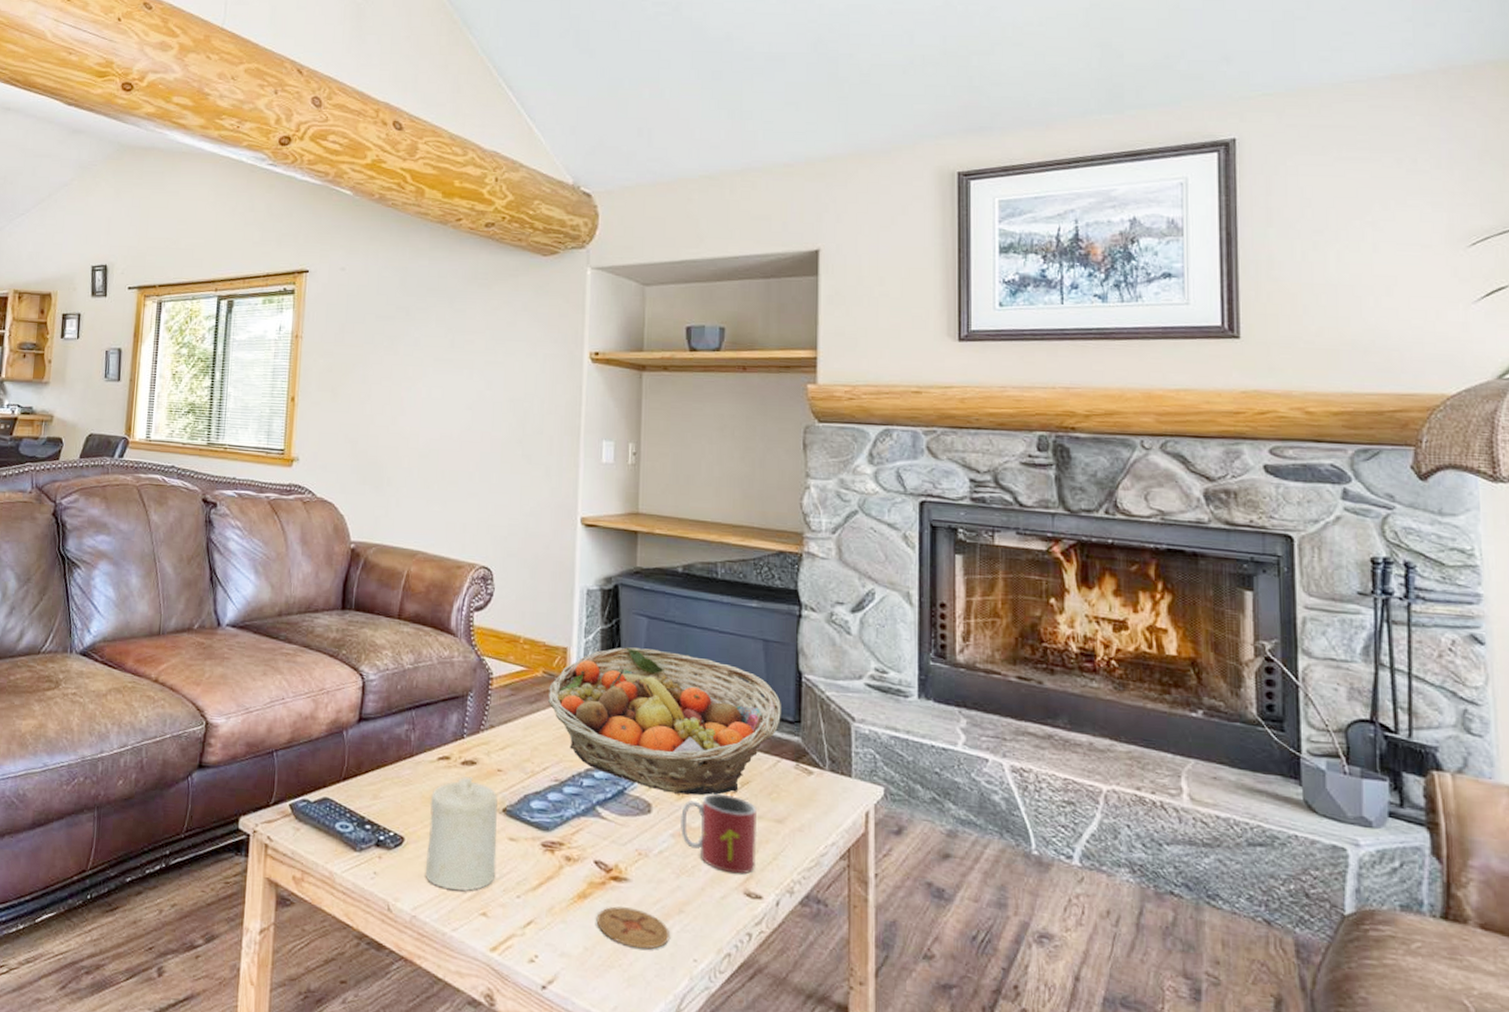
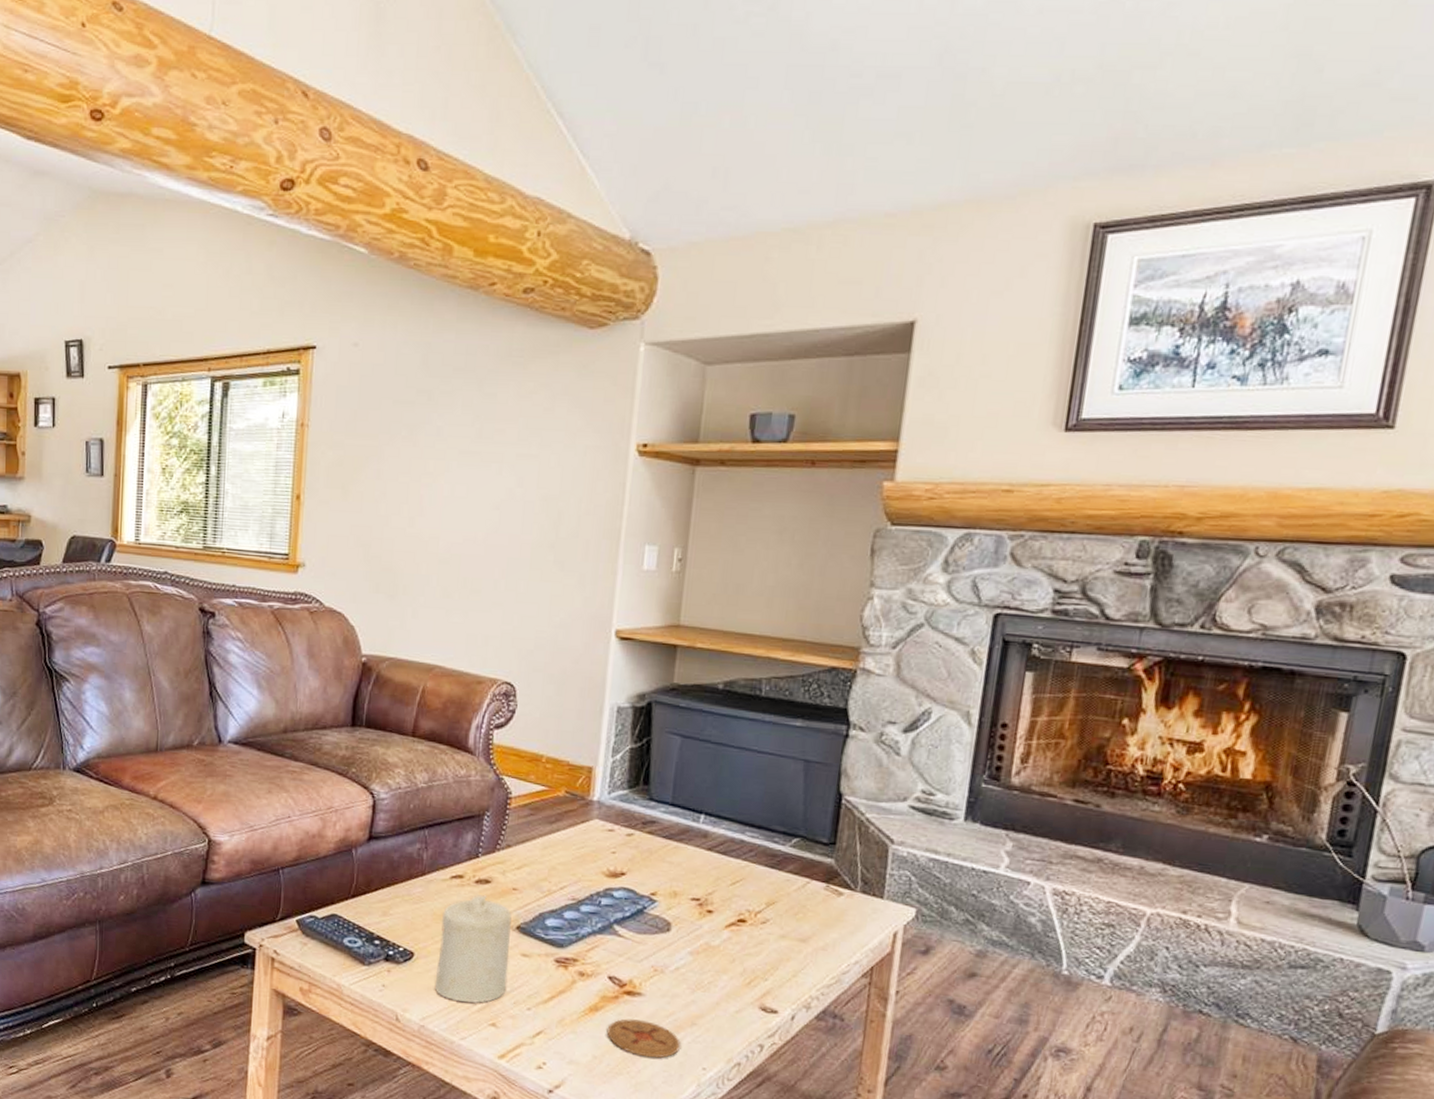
fruit basket: present [547,647,782,795] -> none [568,767,817,915]
mug: present [681,793,757,874] -> none [699,913,780,990]

